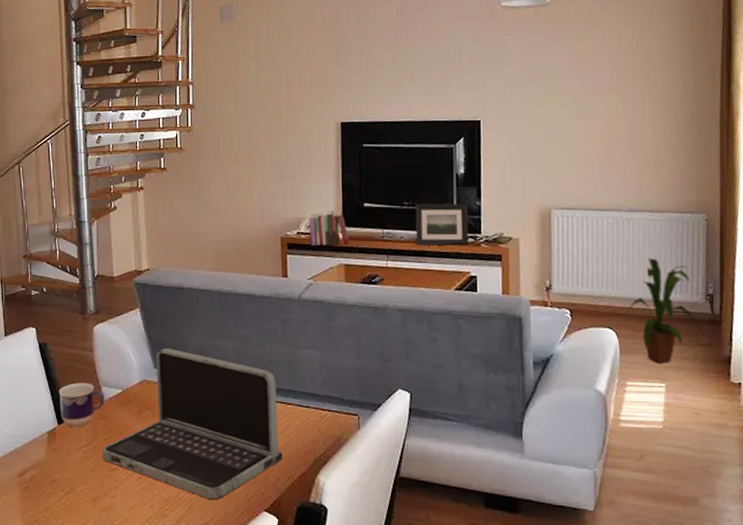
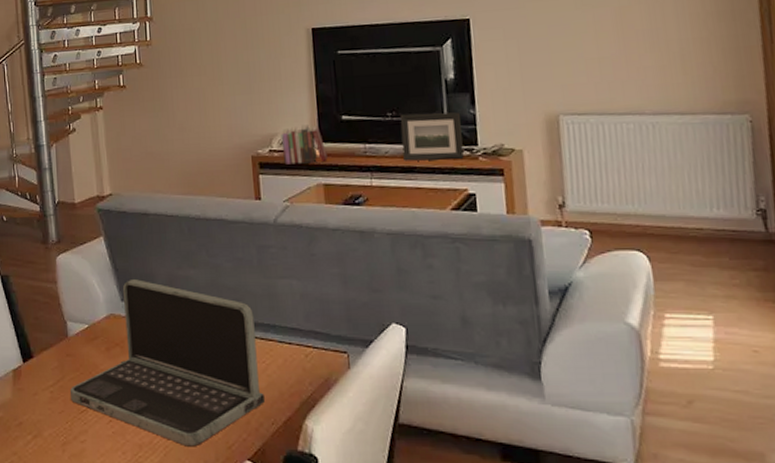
cup: present [58,382,104,427] -> none [22,317,70,366]
house plant: present [623,258,704,364] -> none [654,167,758,292]

